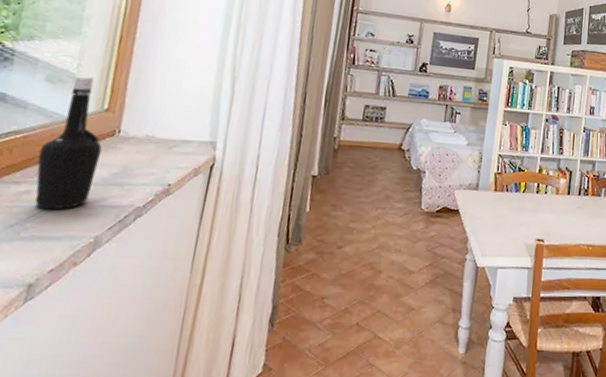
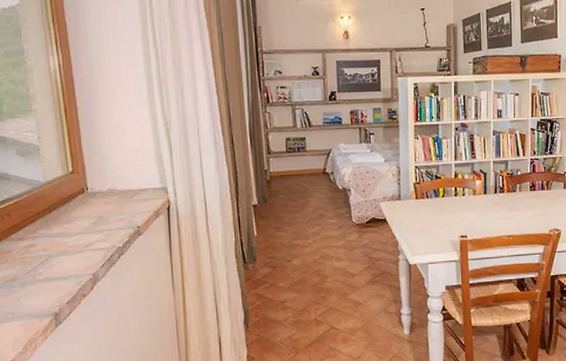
bottle: present [35,76,102,210] -> none [30,147,79,258]

